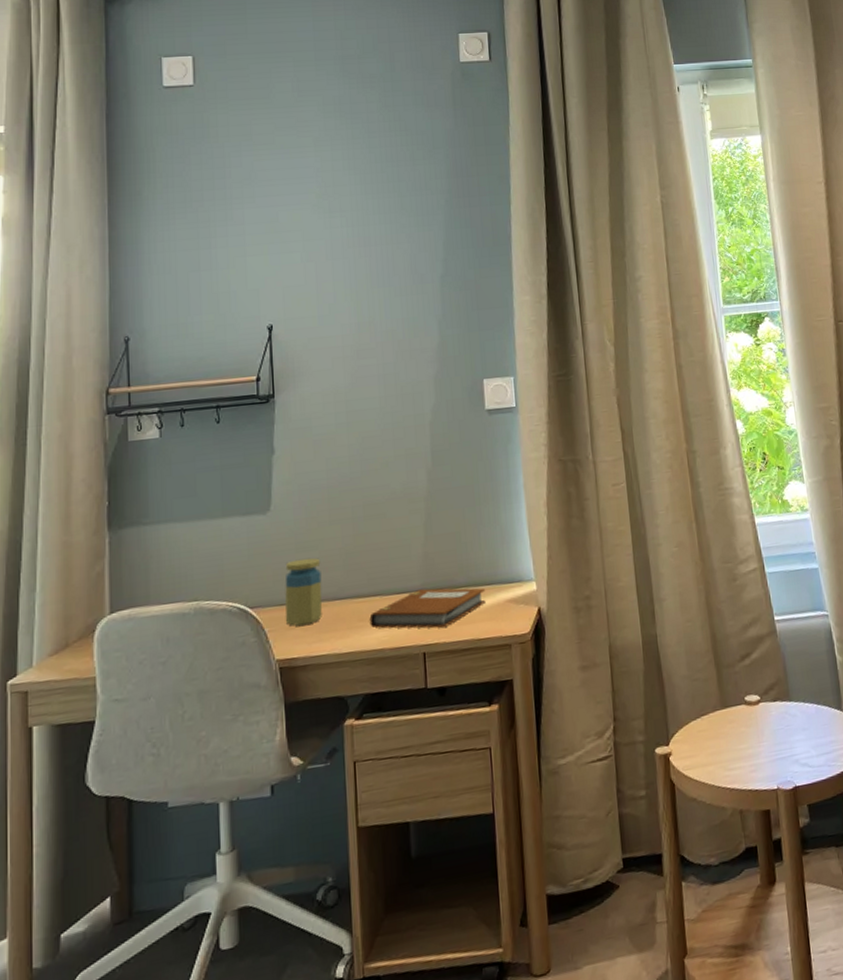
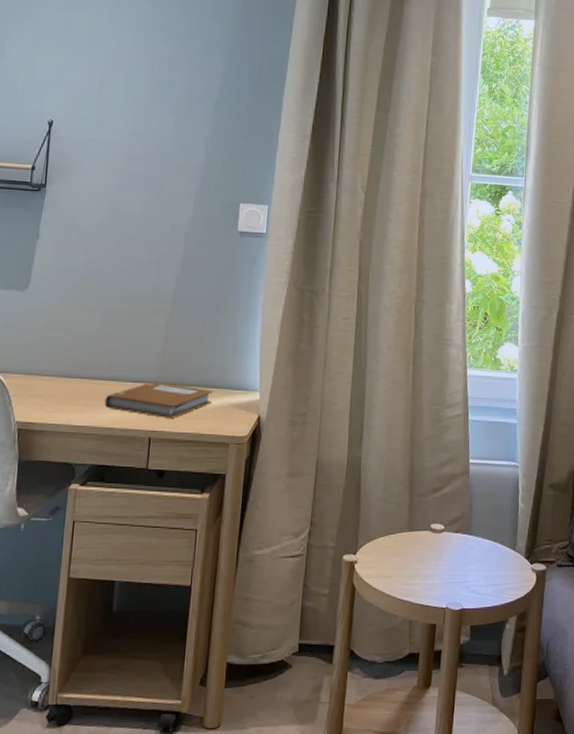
jar: present [284,557,322,627] -> none [28,336,68,395]

